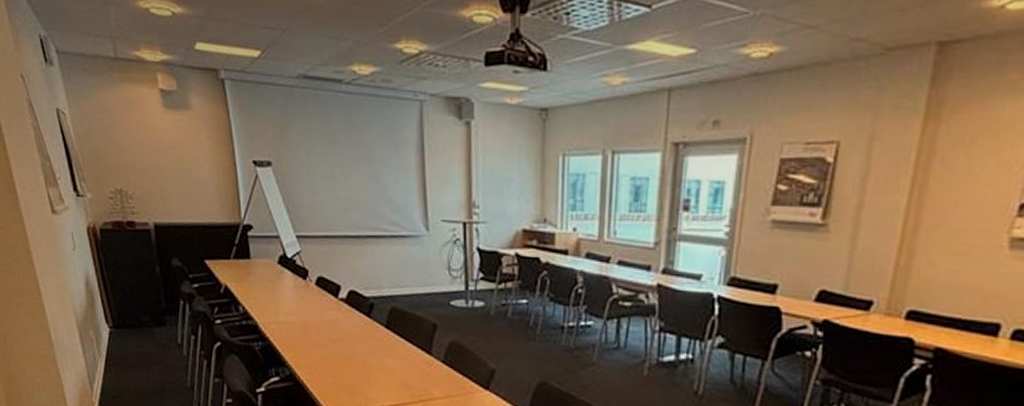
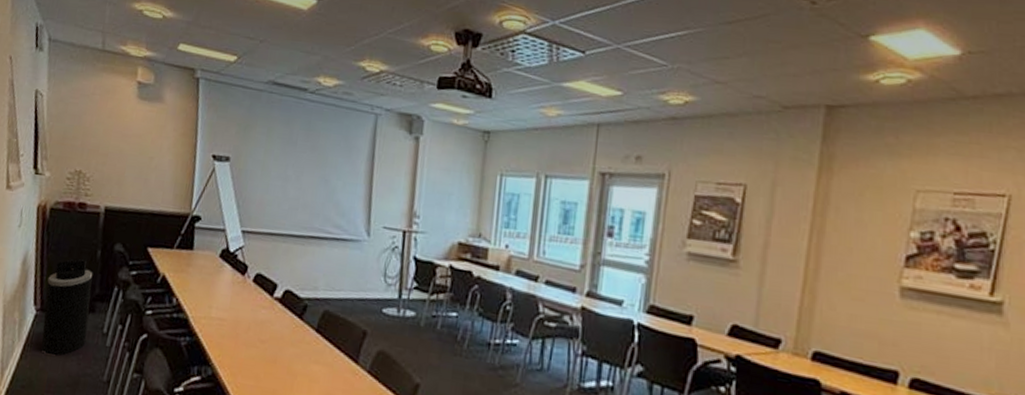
trash can: none [114,275,164,369] -> present [41,258,93,356]

